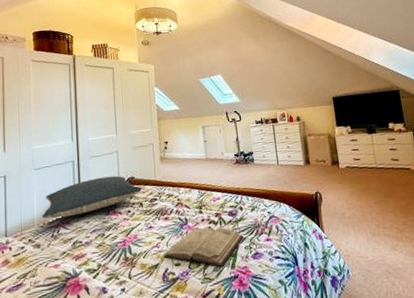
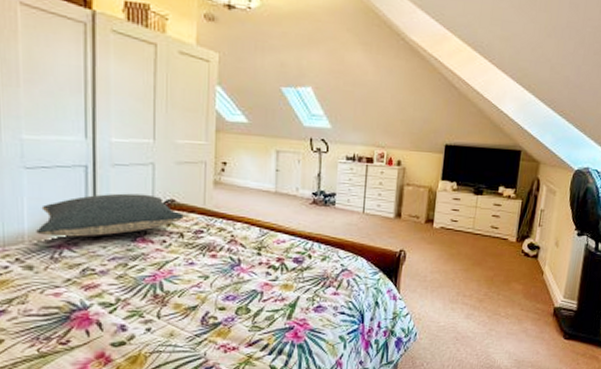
diary: present [164,226,245,268] -> none [205,271,309,317]

